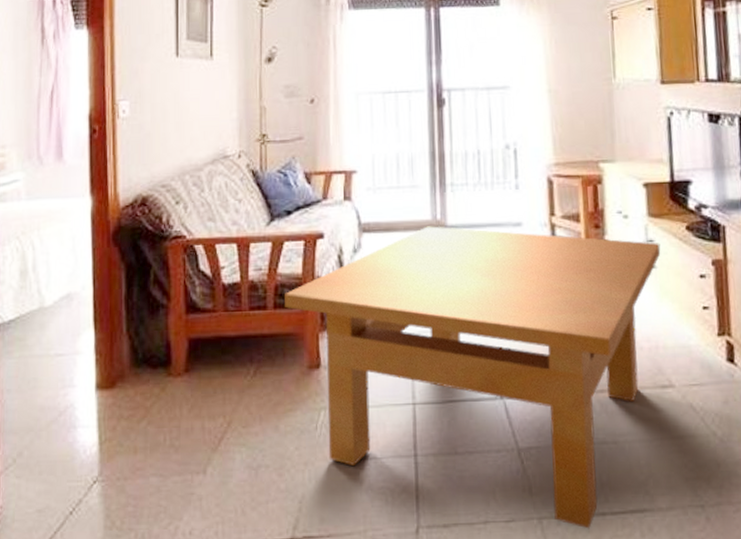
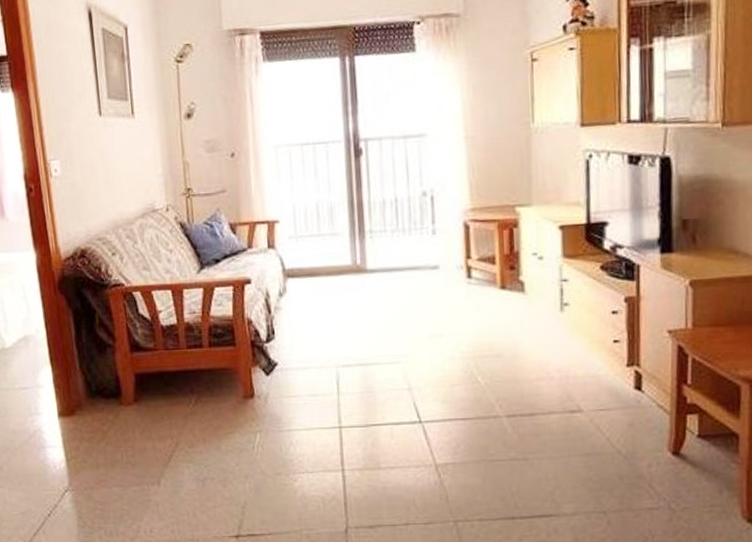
table: present [285,226,661,529] -> none [218,270,574,530]

